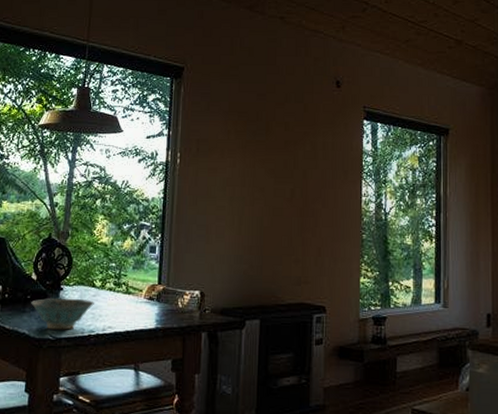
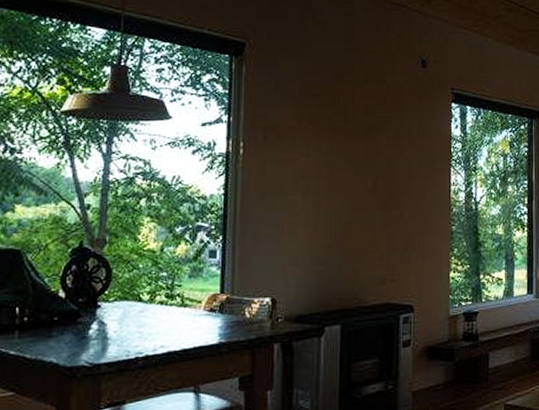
ceramic bowl: present [31,298,94,330] -> none [59,316,141,355]

